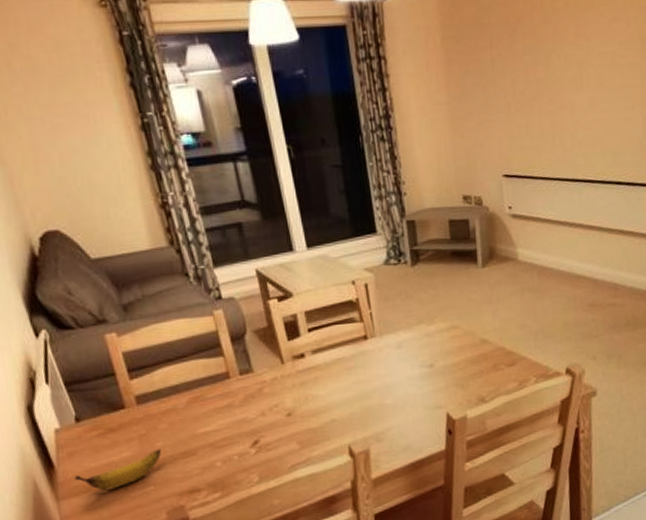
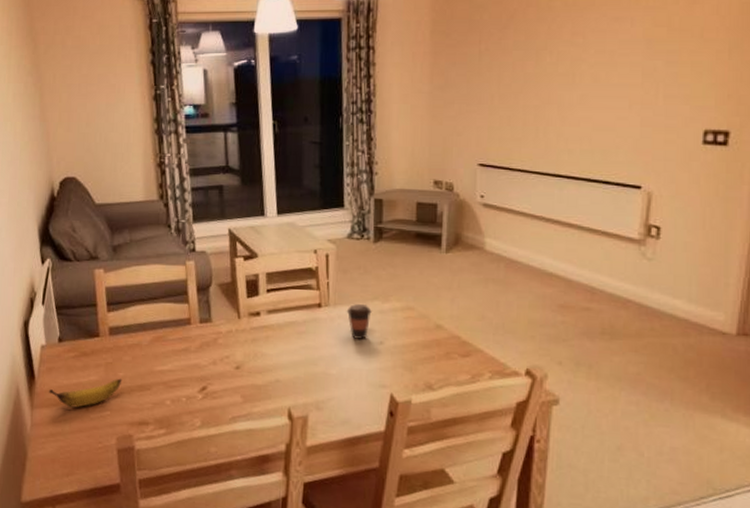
coffee cup: none [393,330,419,366] -> present [346,304,372,339]

